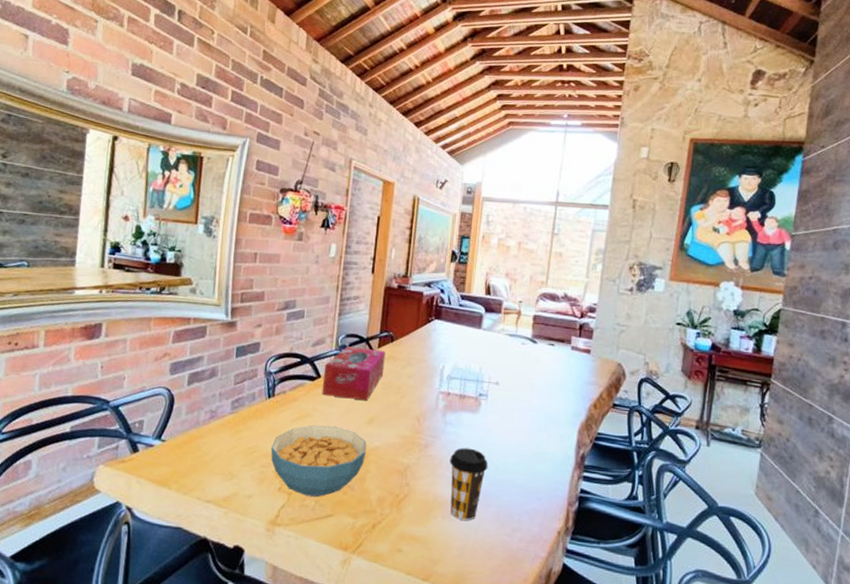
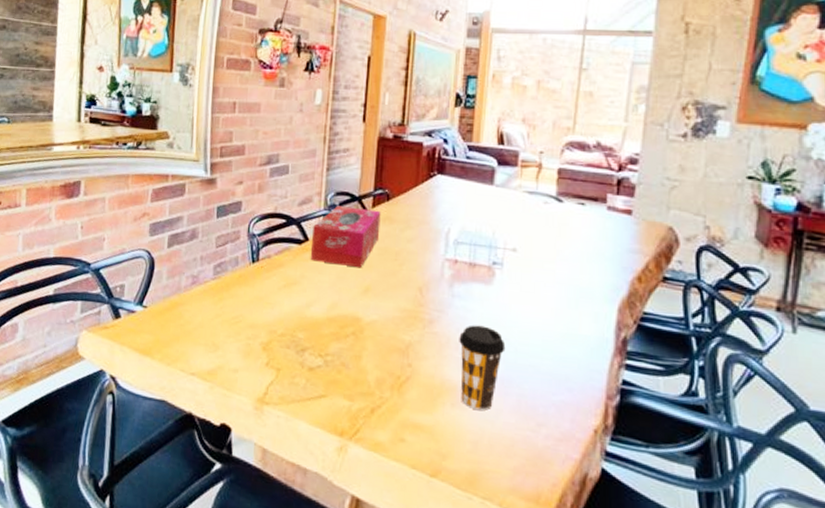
cereal bowl: present [270,425,367,498] -> none [256,294,362,375]

